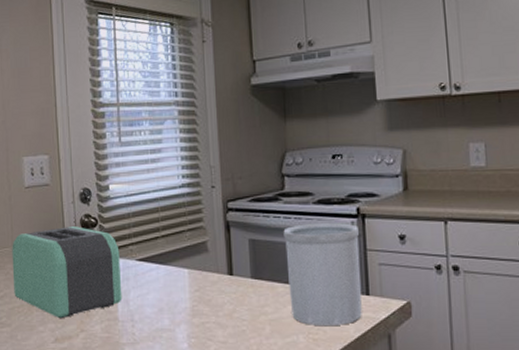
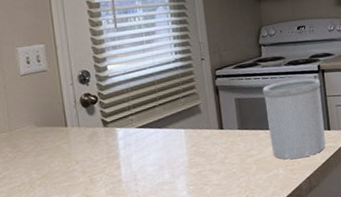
toaster: present [12,226,122,319] -> none [9,105,125,190]

